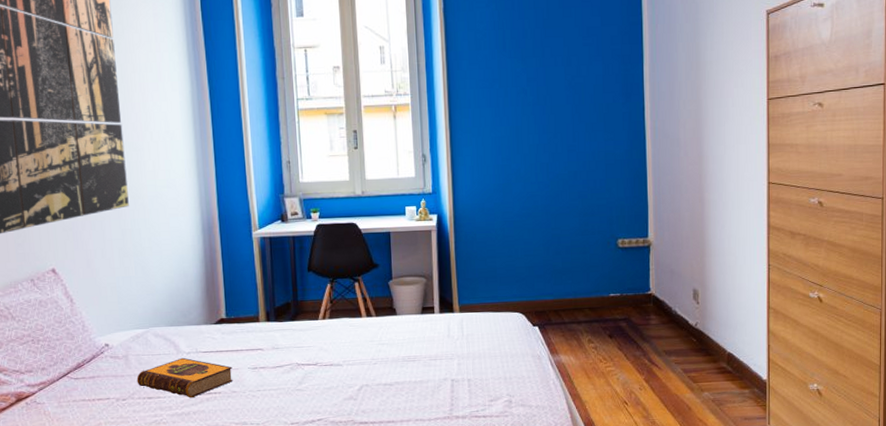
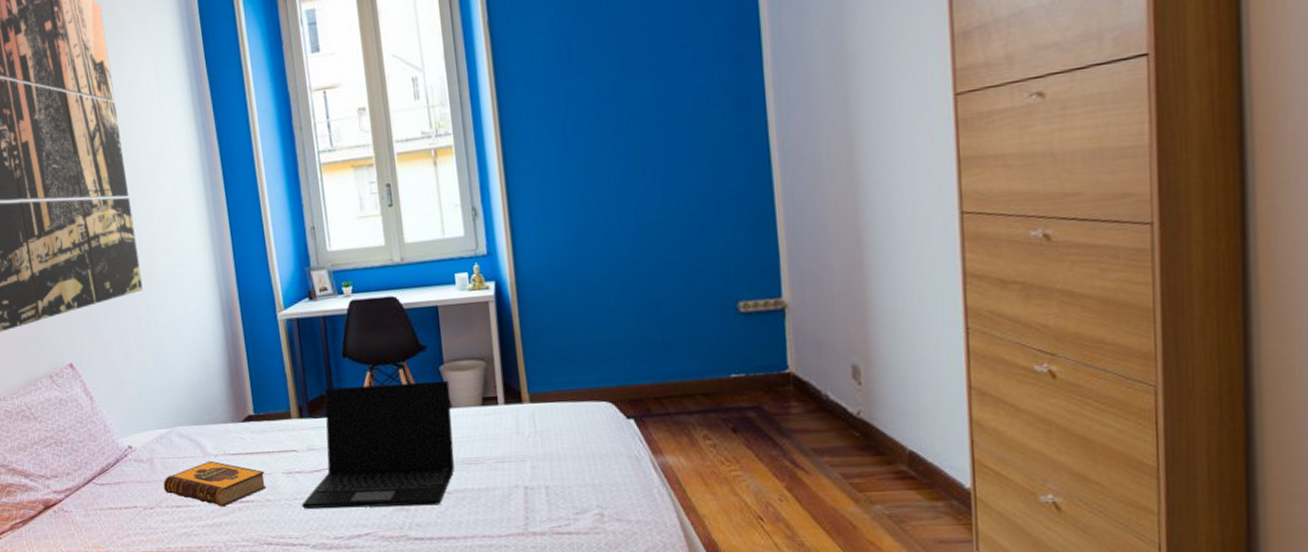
laptop: none [264,292,397,399] -> present [302,380,455,509]

